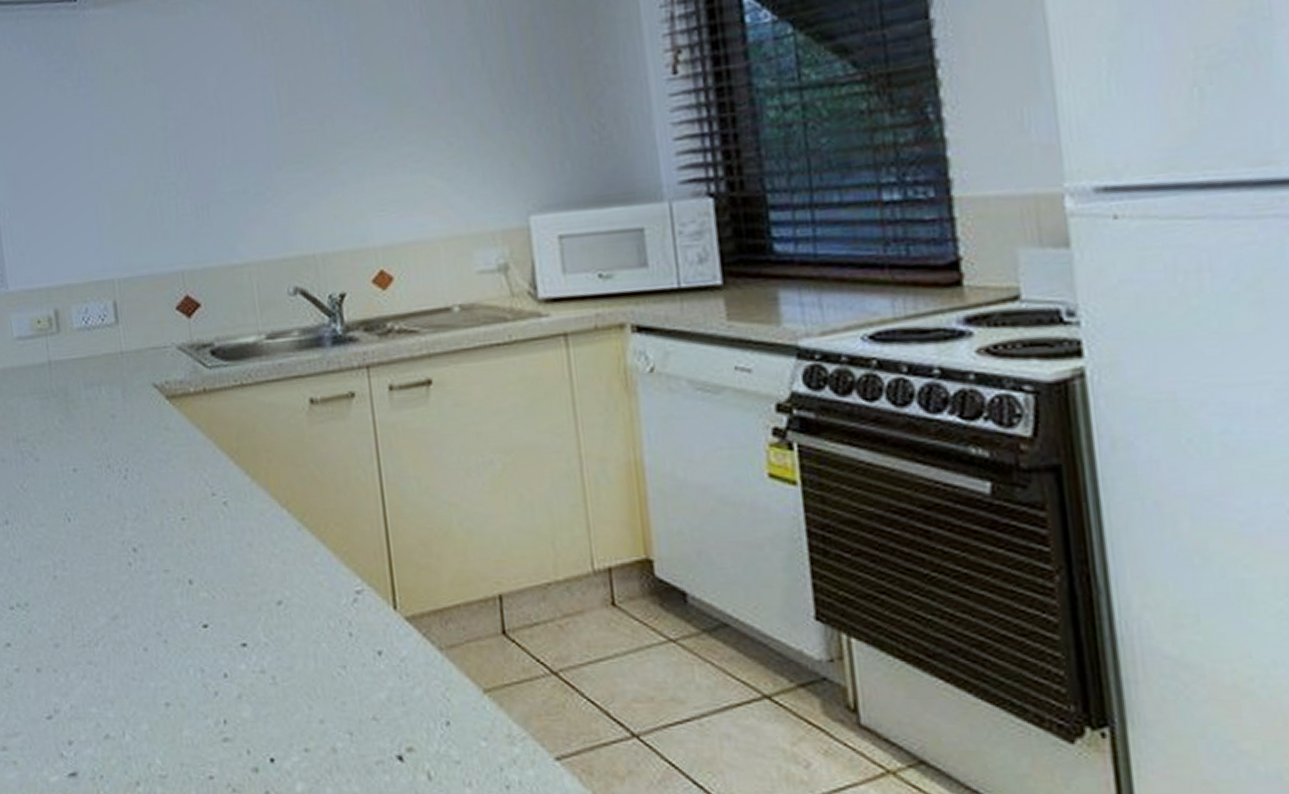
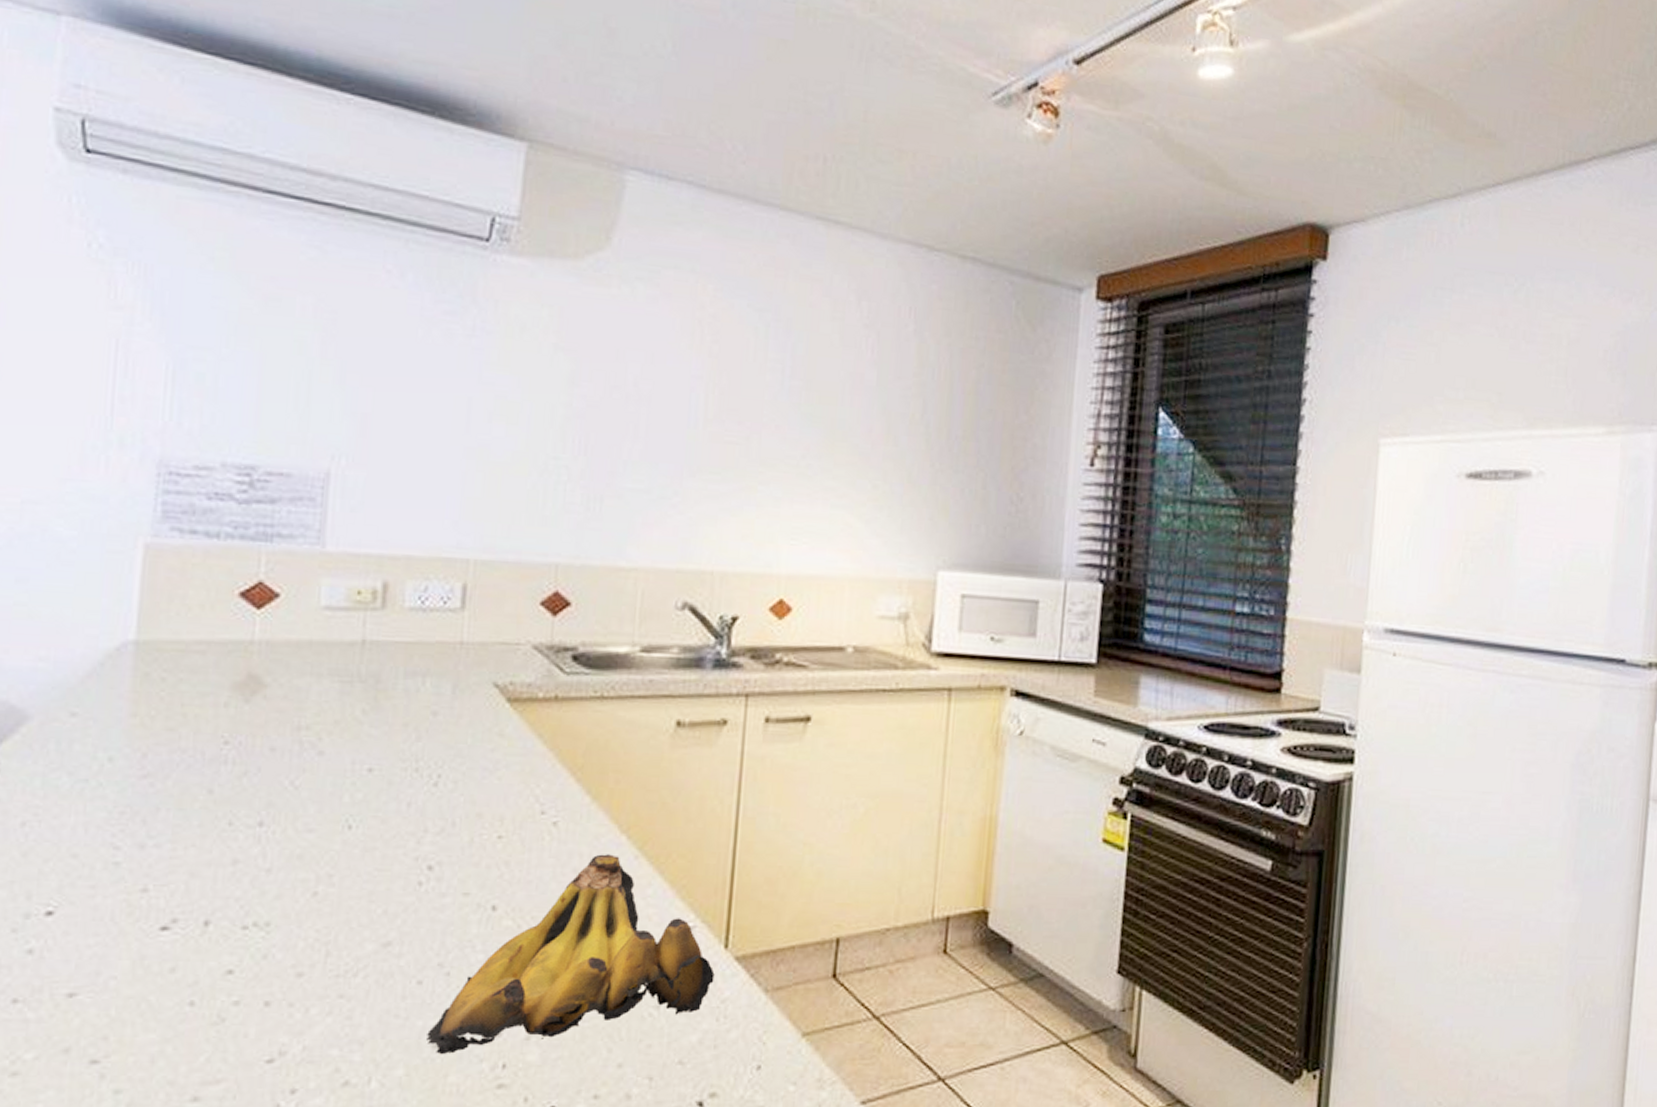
banana bunch: none [159,527,390,712] -> present [426,854,715,1055]

